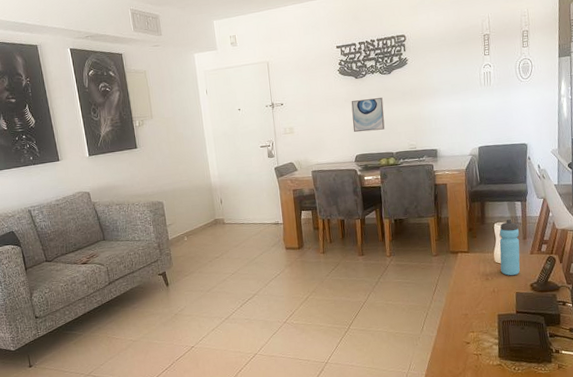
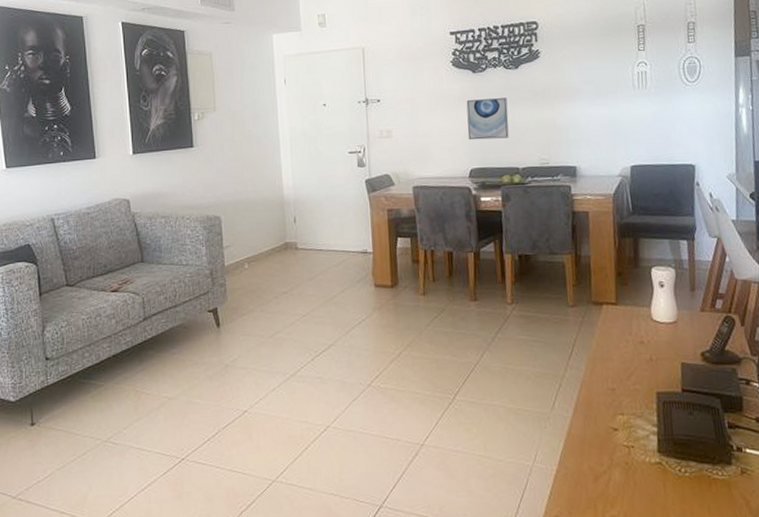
water bottle: present [499,219,521,276] -> none [658,263,687,340]

